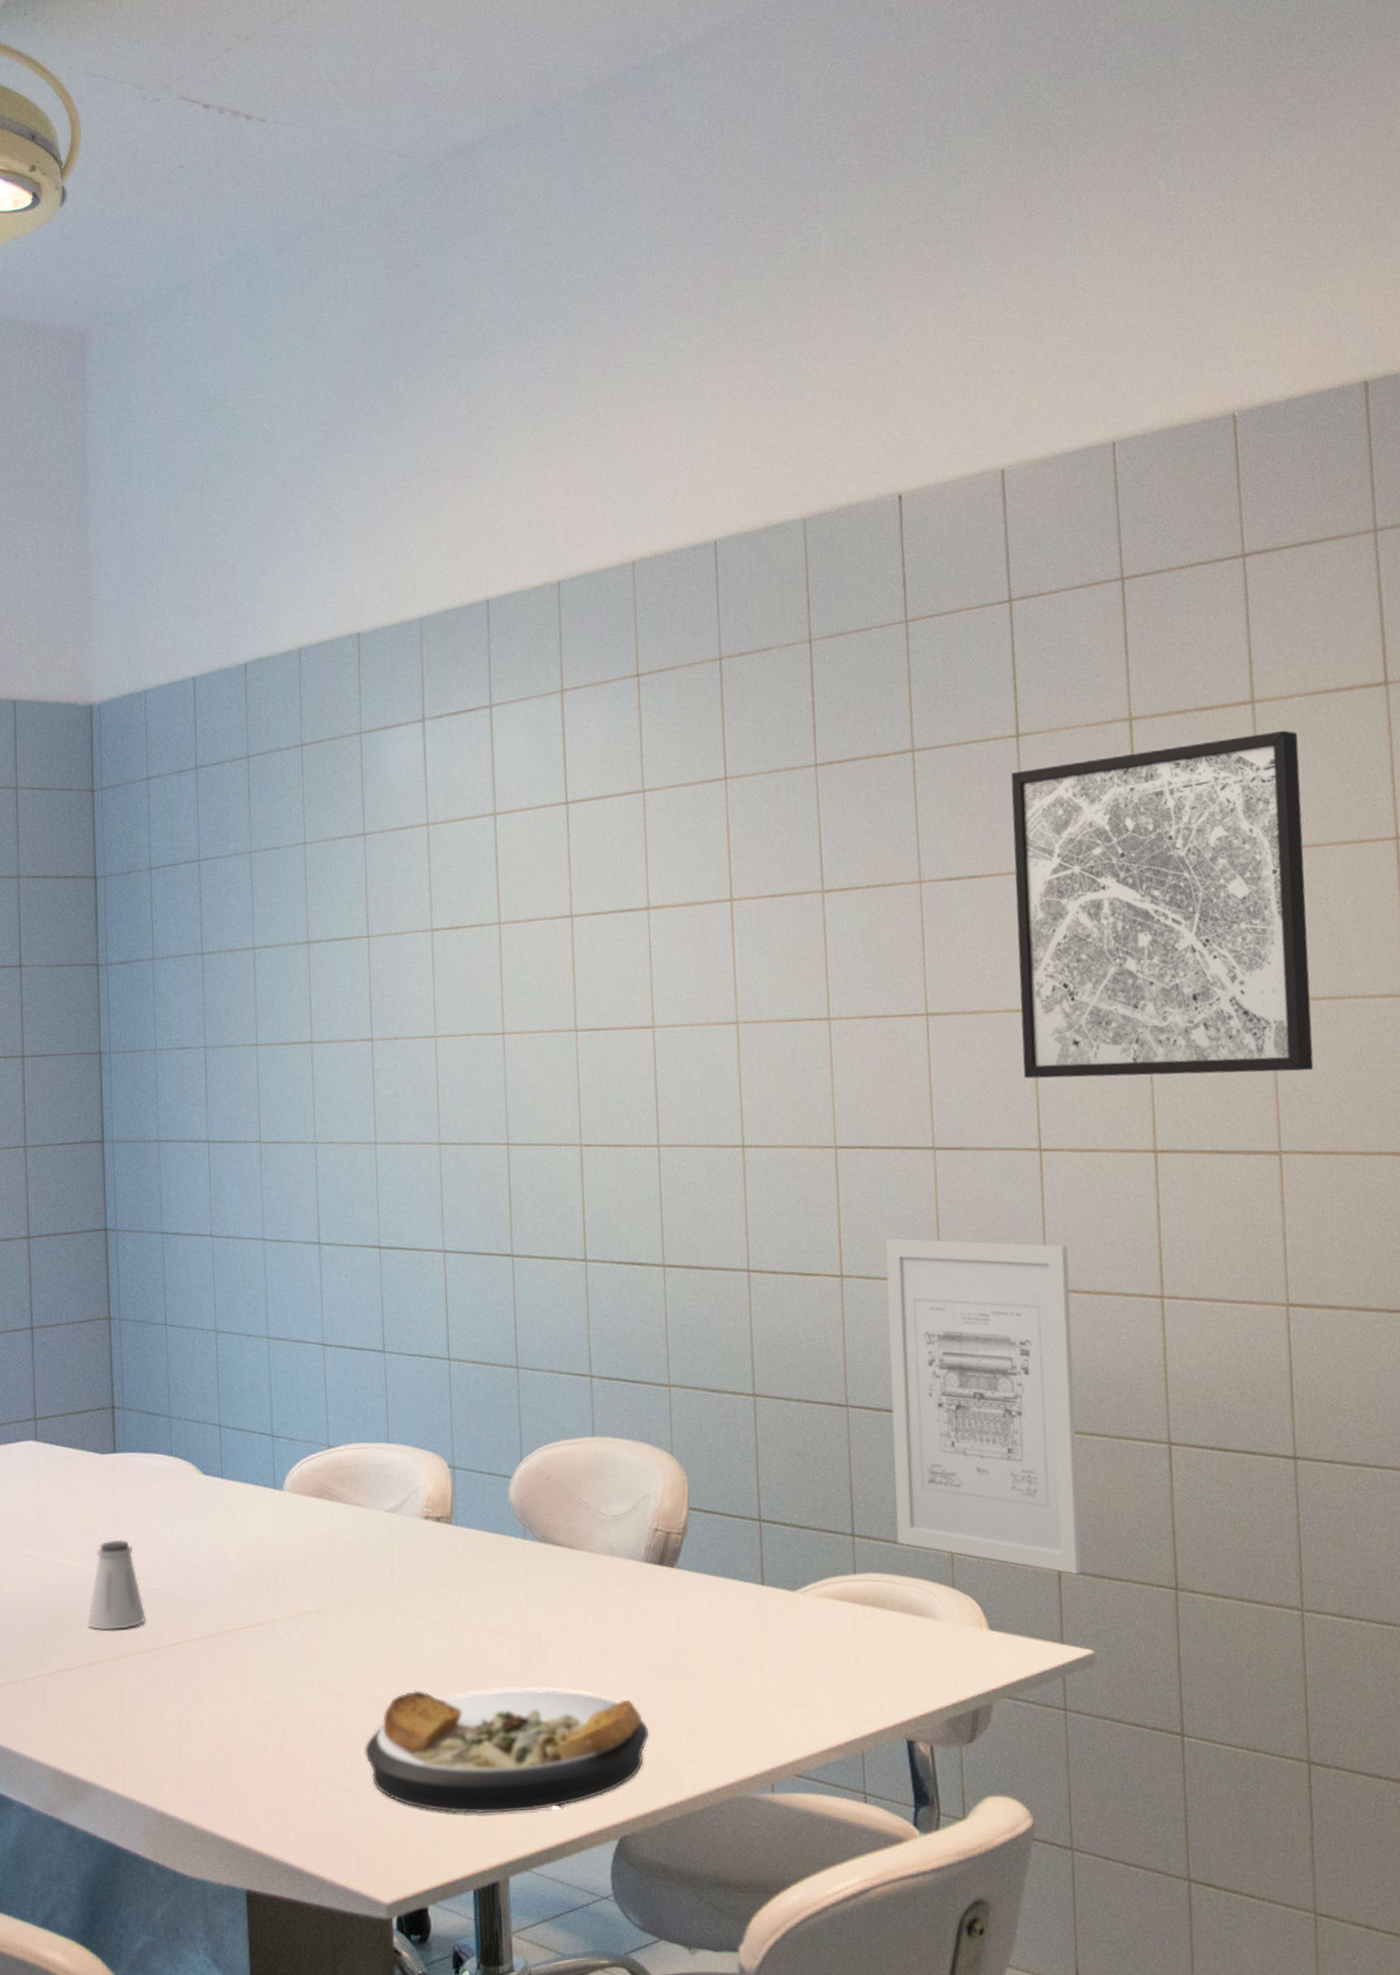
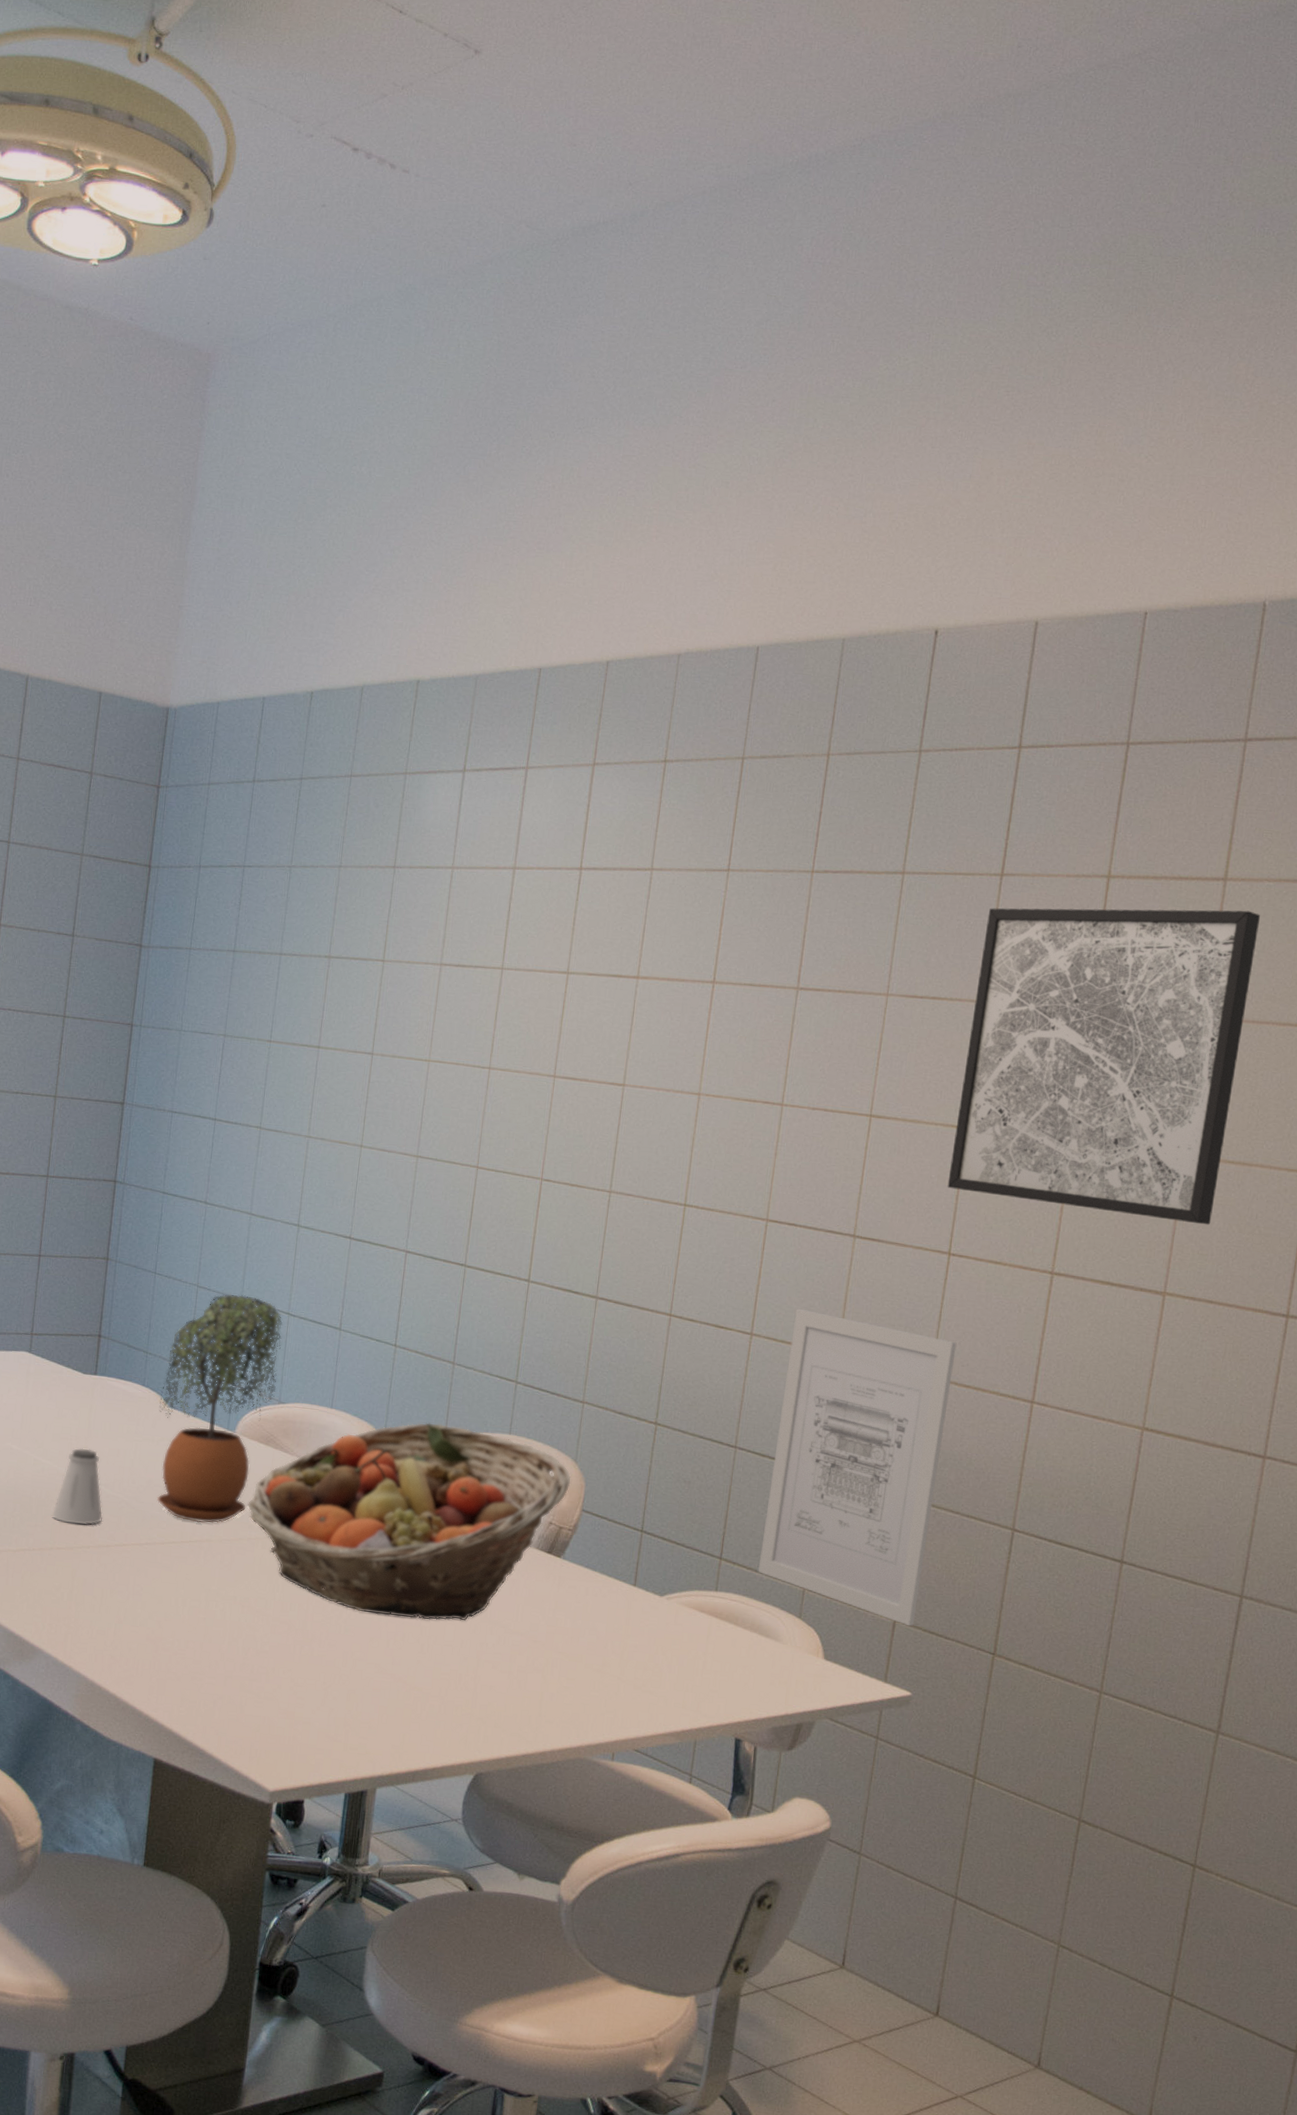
potted plant: none [192,1332,322,1603] -> present [156,1294,283,1523]
fruit basket: none [309,1438,671,1673] -> present [246,1422,571,1621]
plate: present [364,1688,650,1814] -> none [270,1620,515,1739]

